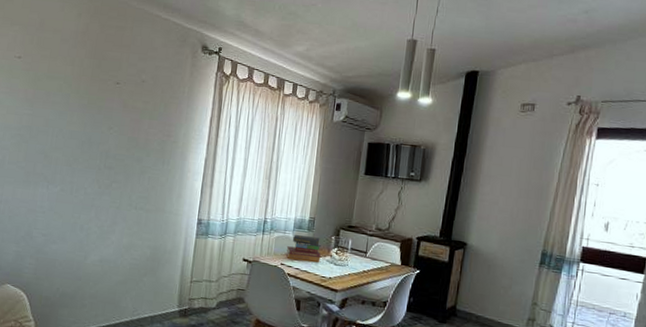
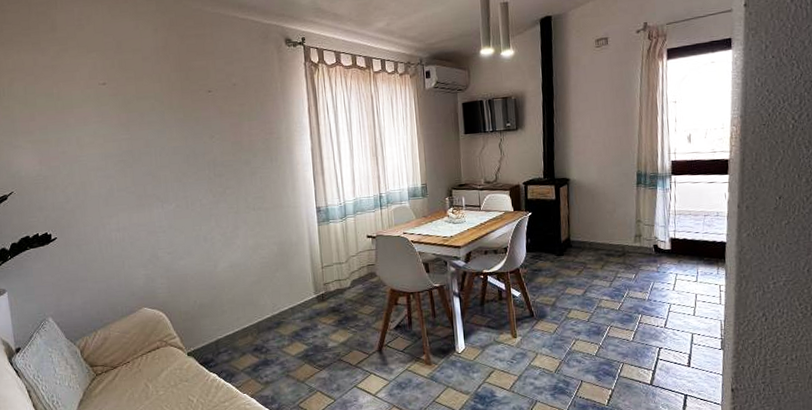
books: present [286,235,322,262] -> none [405,201,439,227]

